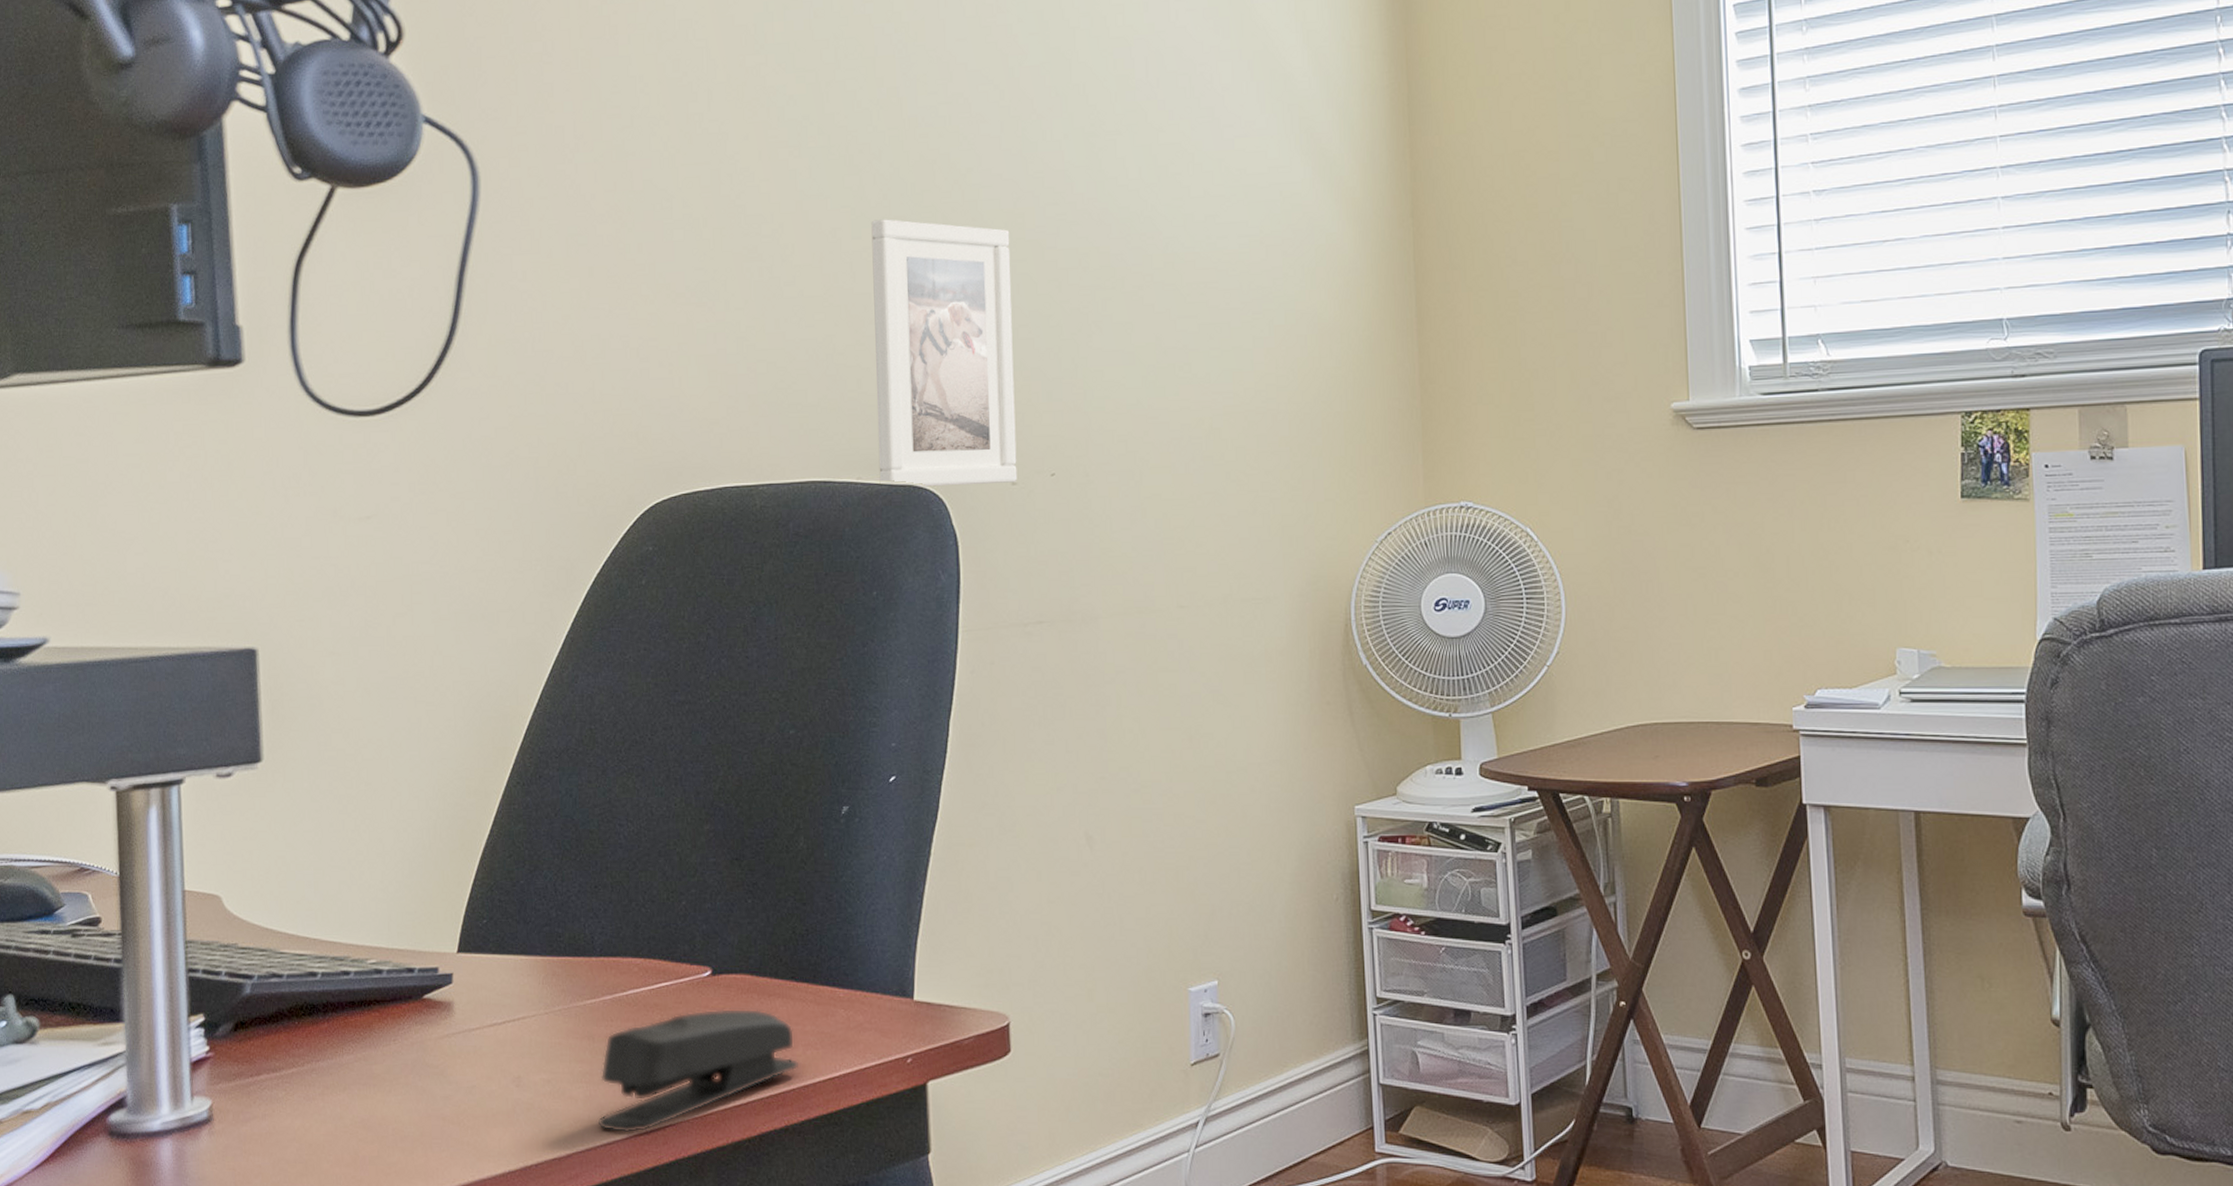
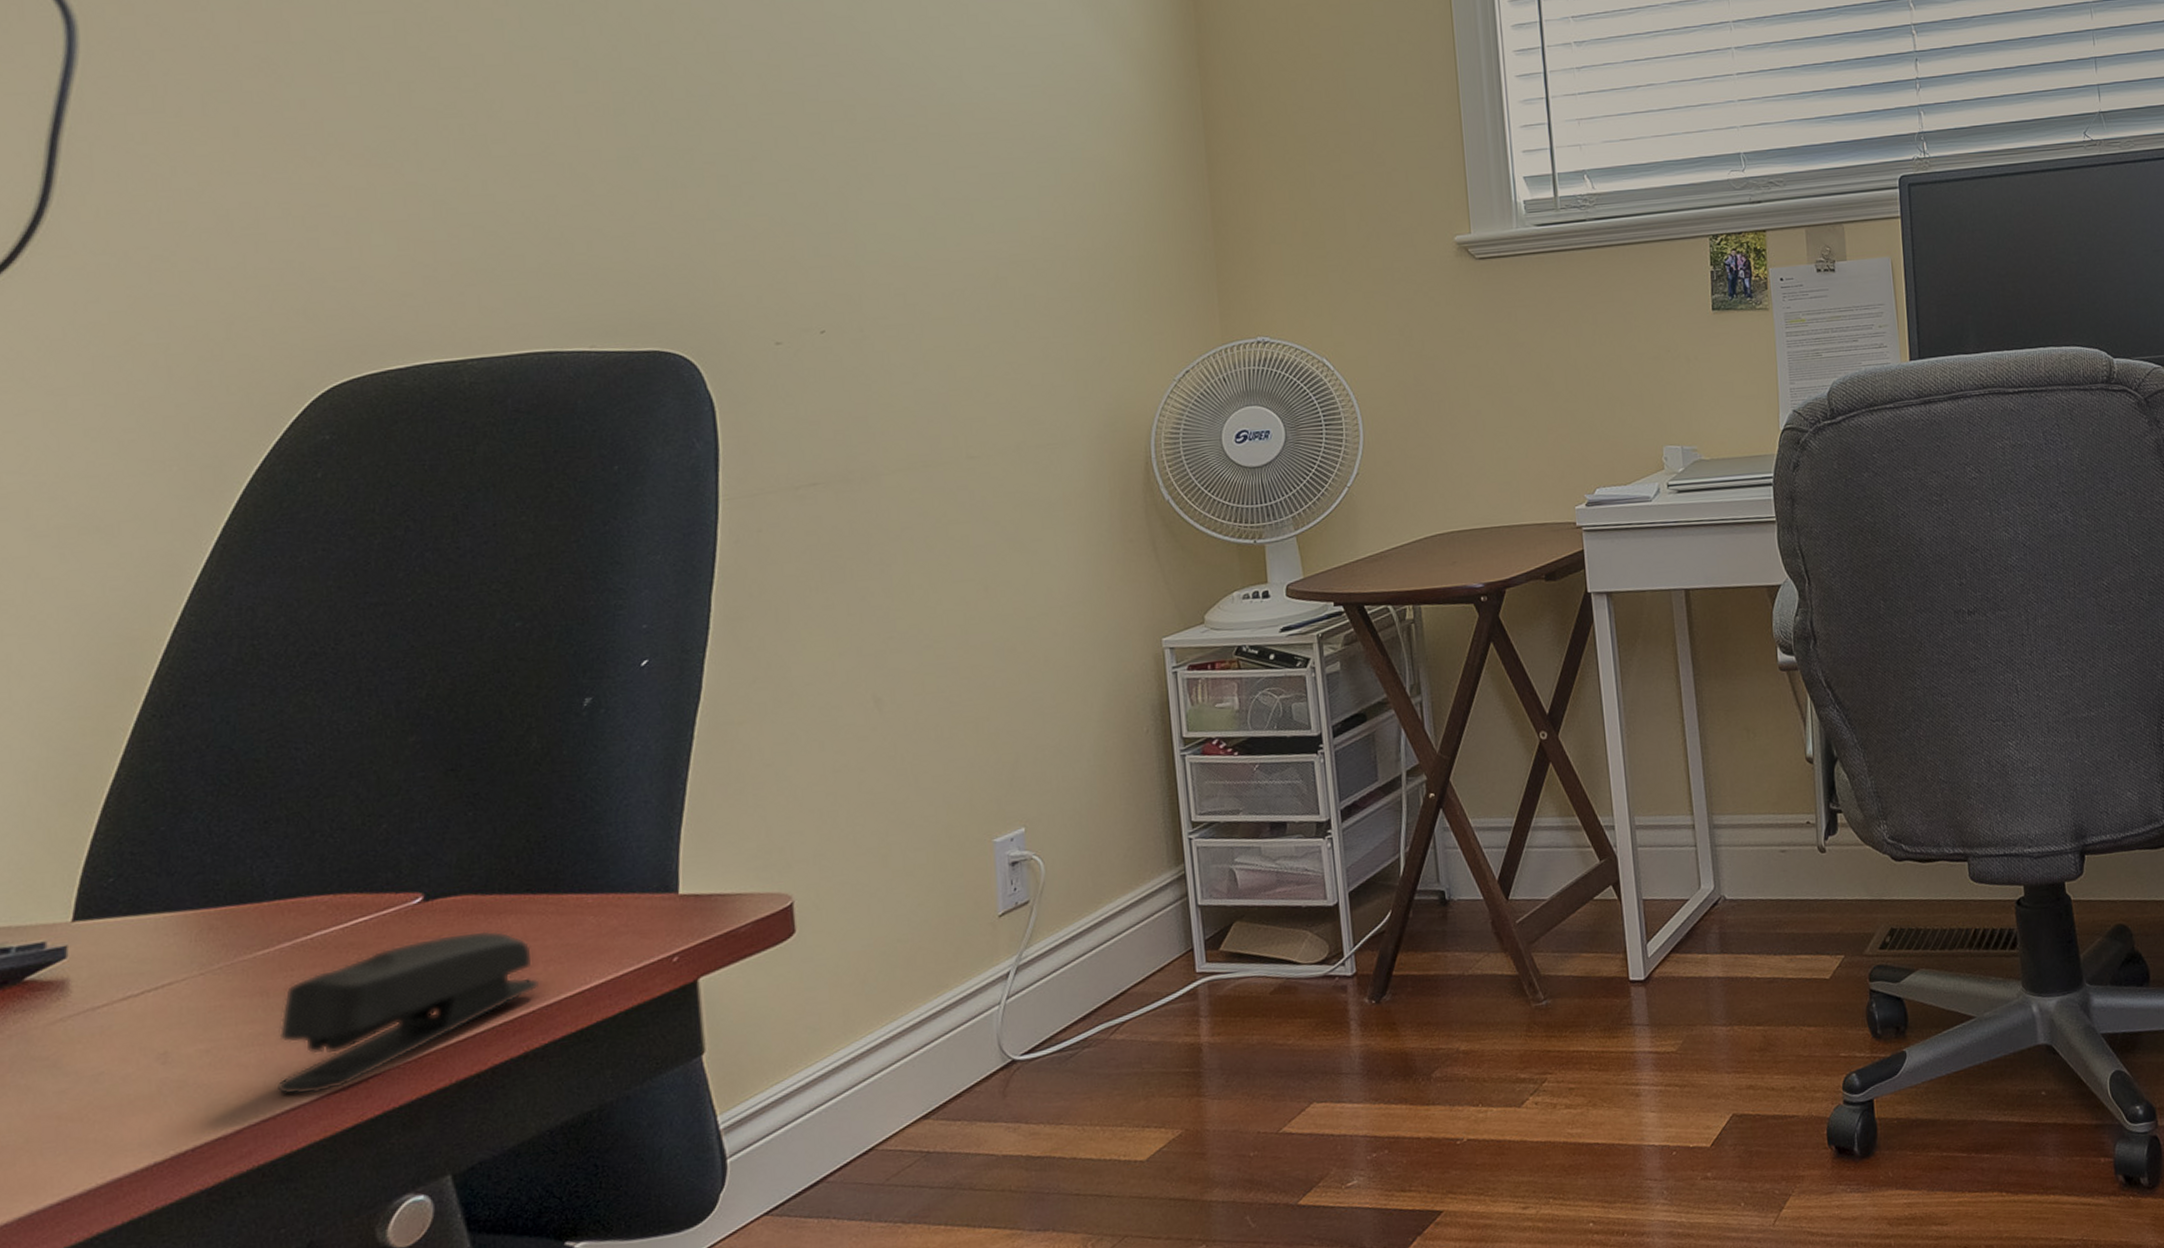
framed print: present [871,219,1018,487] -> none [598,71,782,353]

